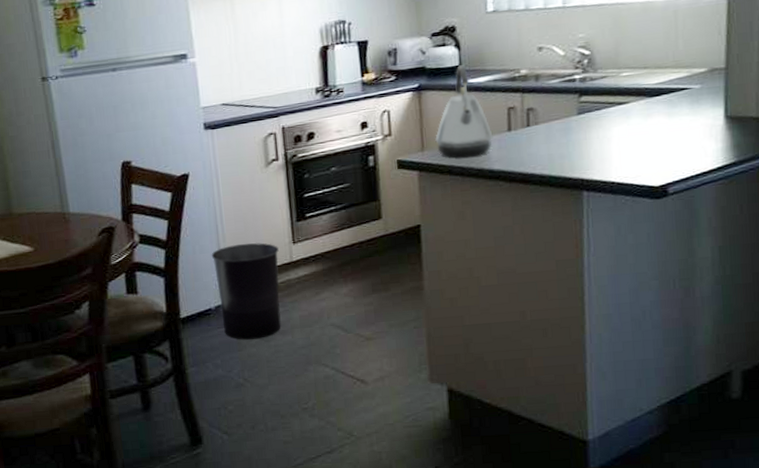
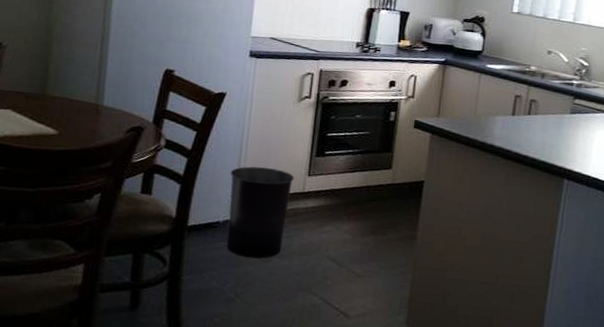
kettle: present [435,65,493,158] -> none [450,51,499,131]

